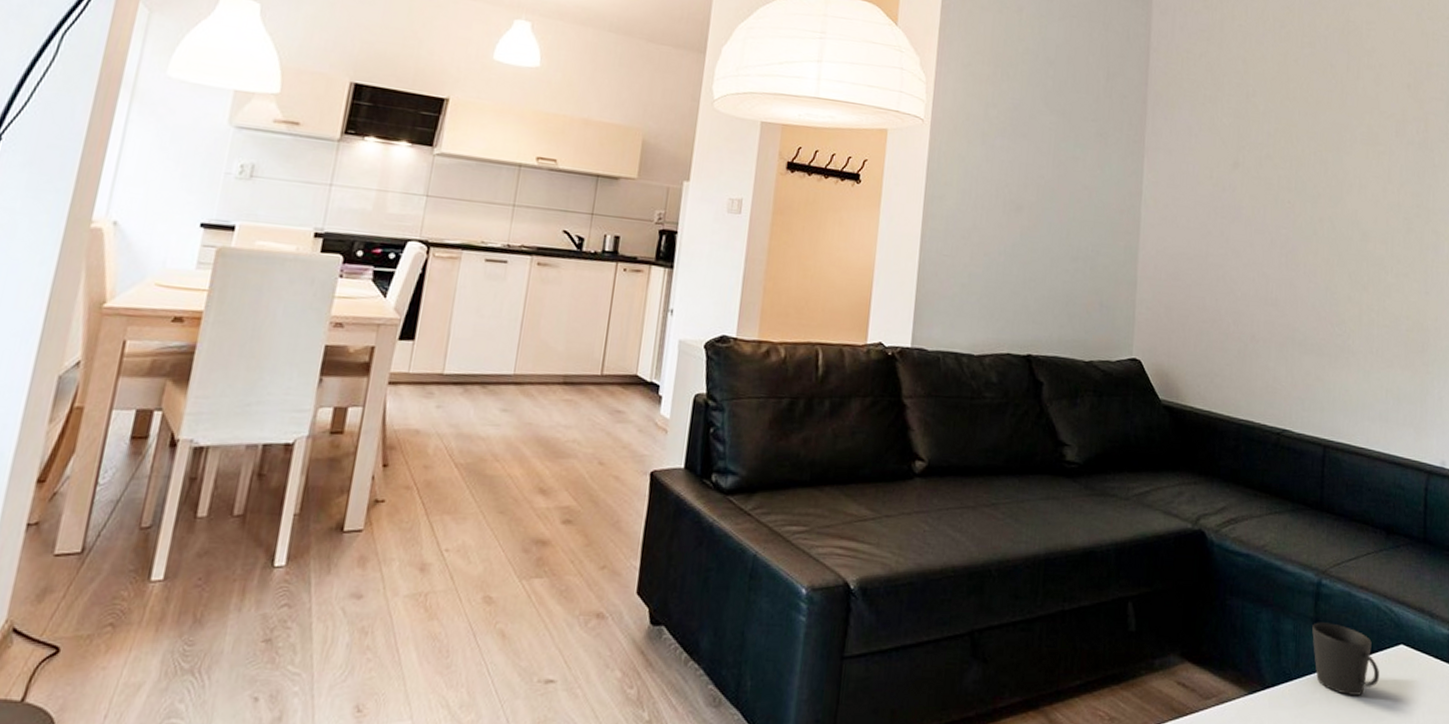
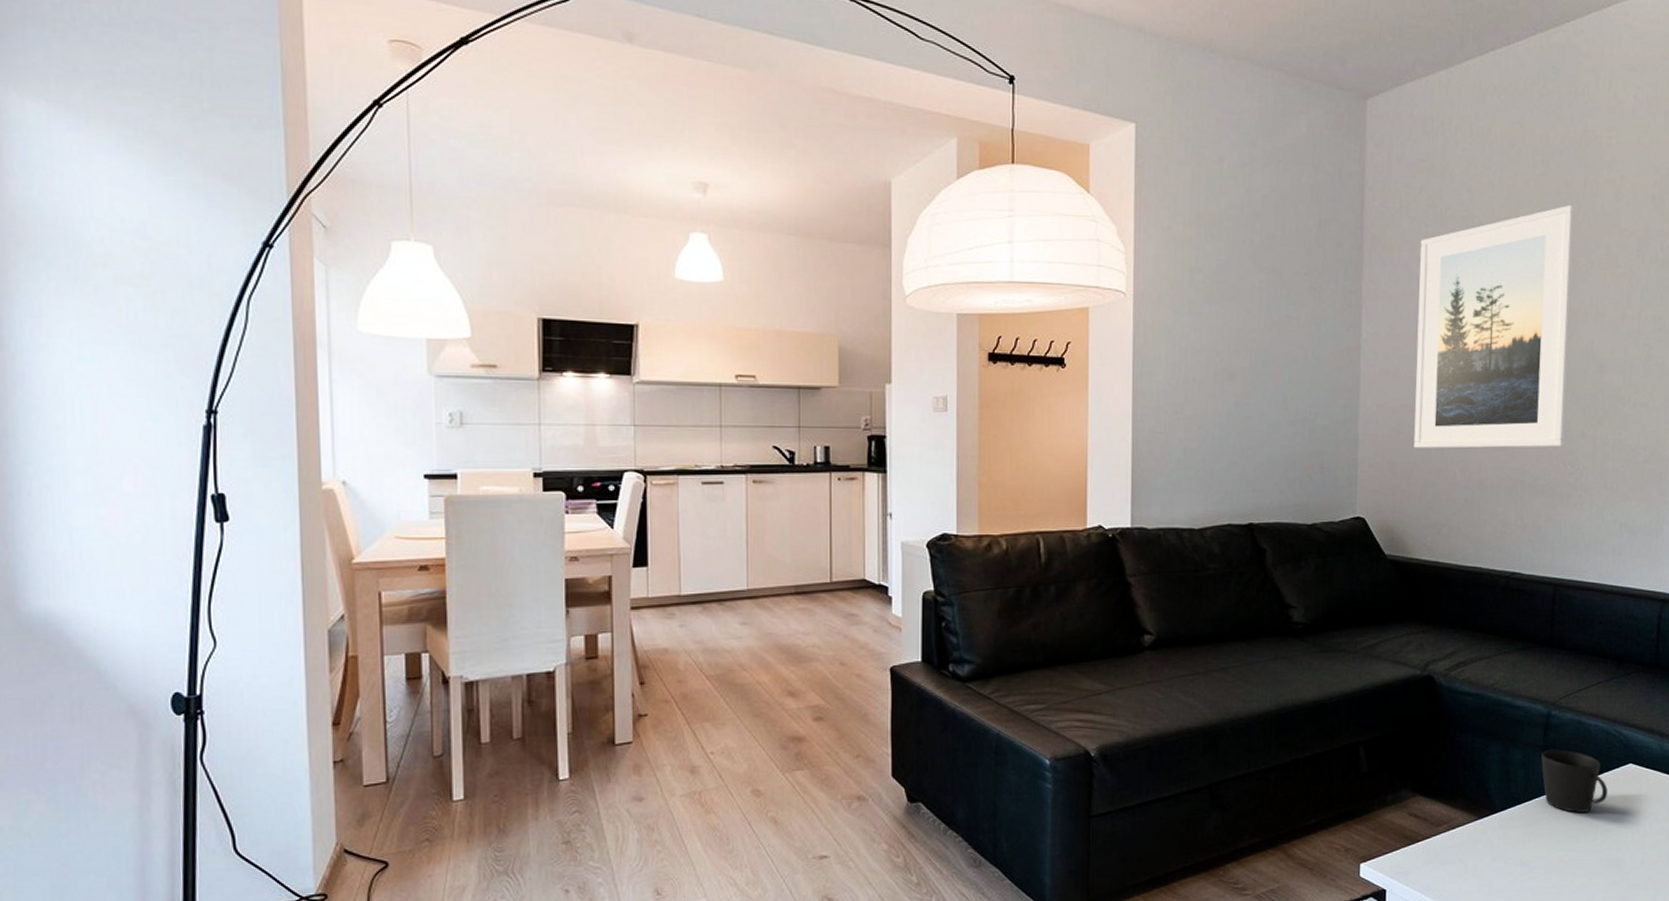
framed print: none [1189,84,1339,308] -> present [1414,204,1575,449]

